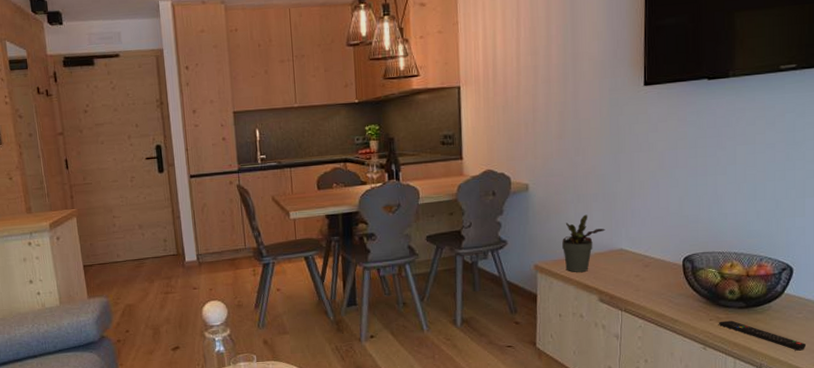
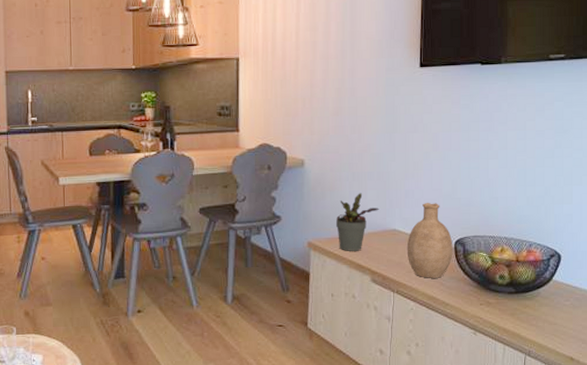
decorative vase: none [634,220,681,296] -> present [406,202,453,278]
remote control: present [719,320,807,351] -> none [489,306,574,339]

